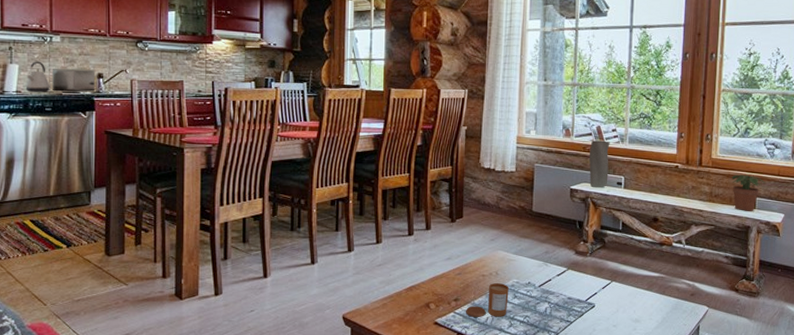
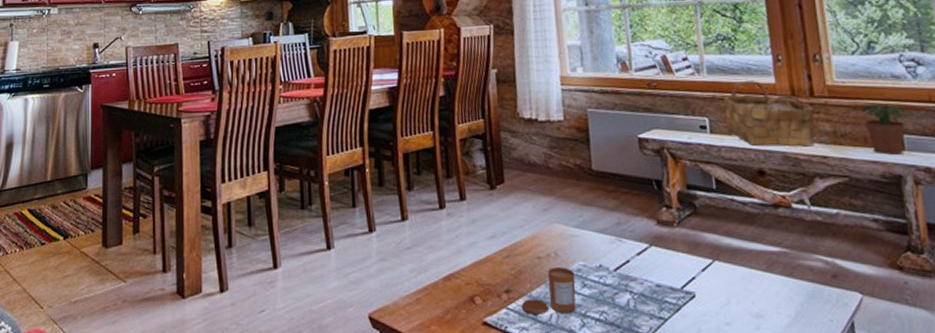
kettle: present [25,61,50,93] -> none [25,36,48,70]
toaster: present [53,68,96,93] -> none [50,39,92,67]
vase: present [589,140,610,188] -> none [656,73,687,135]
woven basket: none [636,150,700,202] -> present [723,80,815,147]

